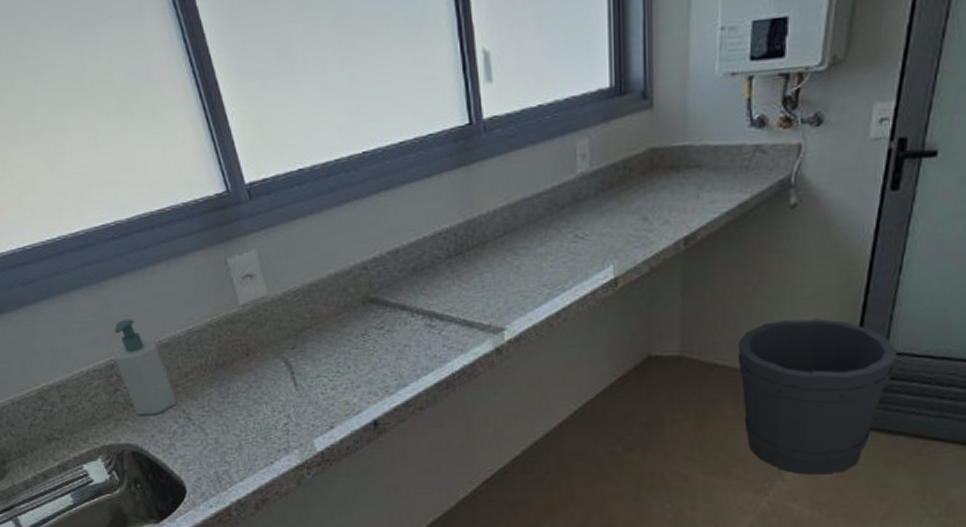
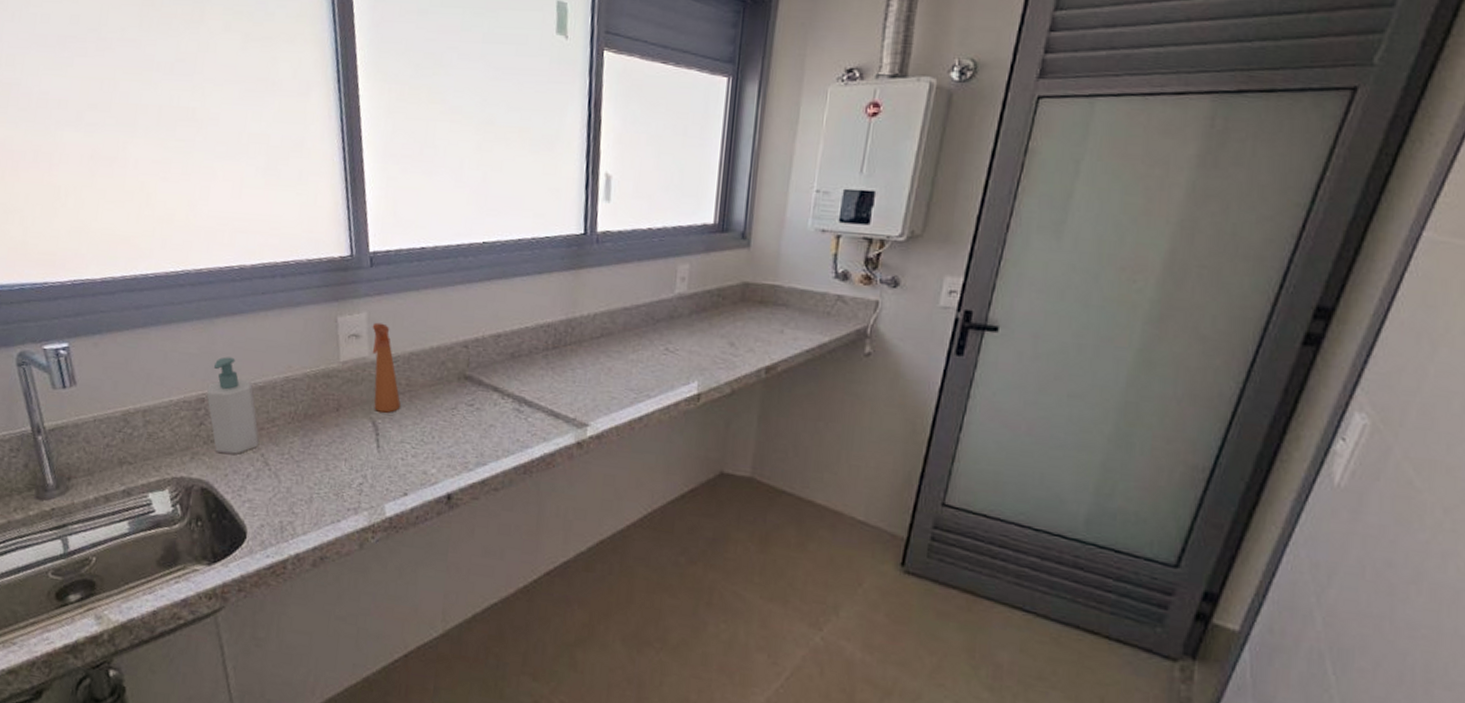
spray bottle: none [264,258,310,350] -> present [372,322,401,413]
bucket: present [737,319,897,475] -> none [804,458,954,618]

